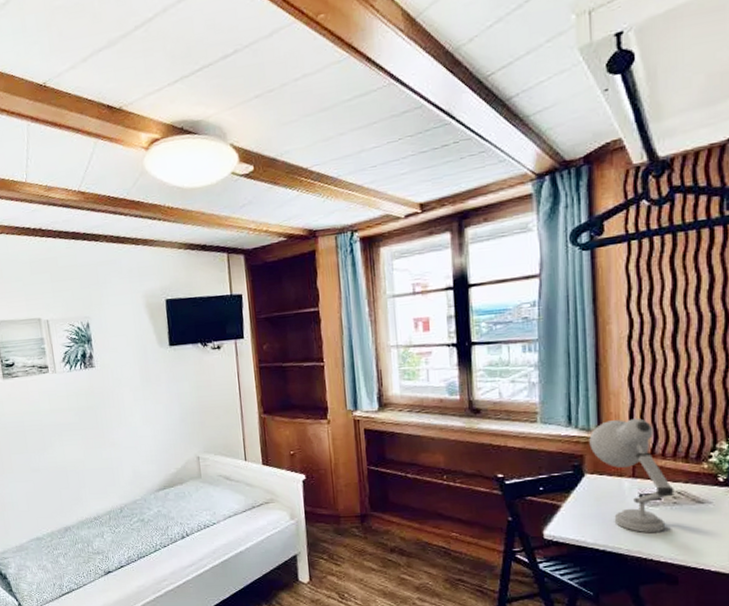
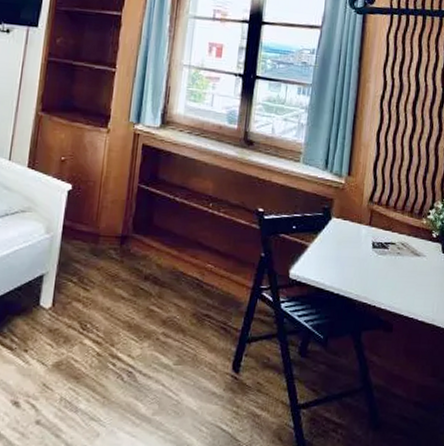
desk lamp: present [589,418,674,533] -> none [339,169,400,281]

